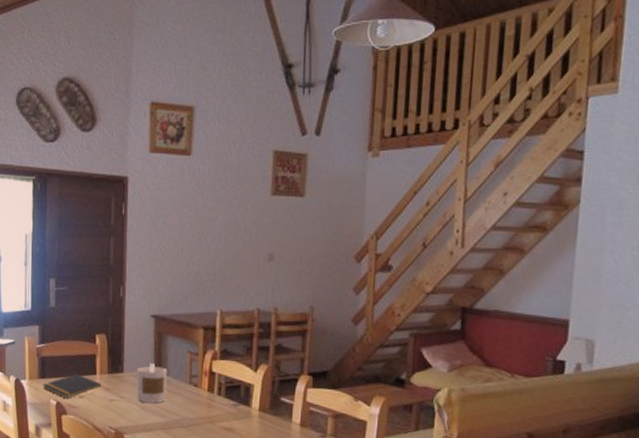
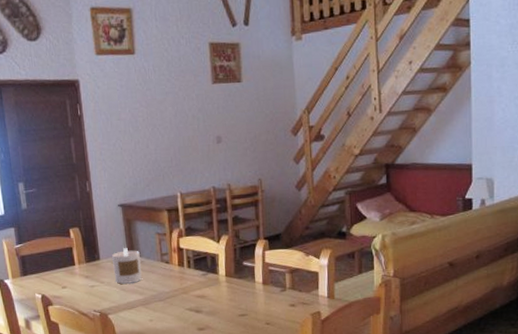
notepad: present [43,373,102,398] -> none [26,266,82,291]

